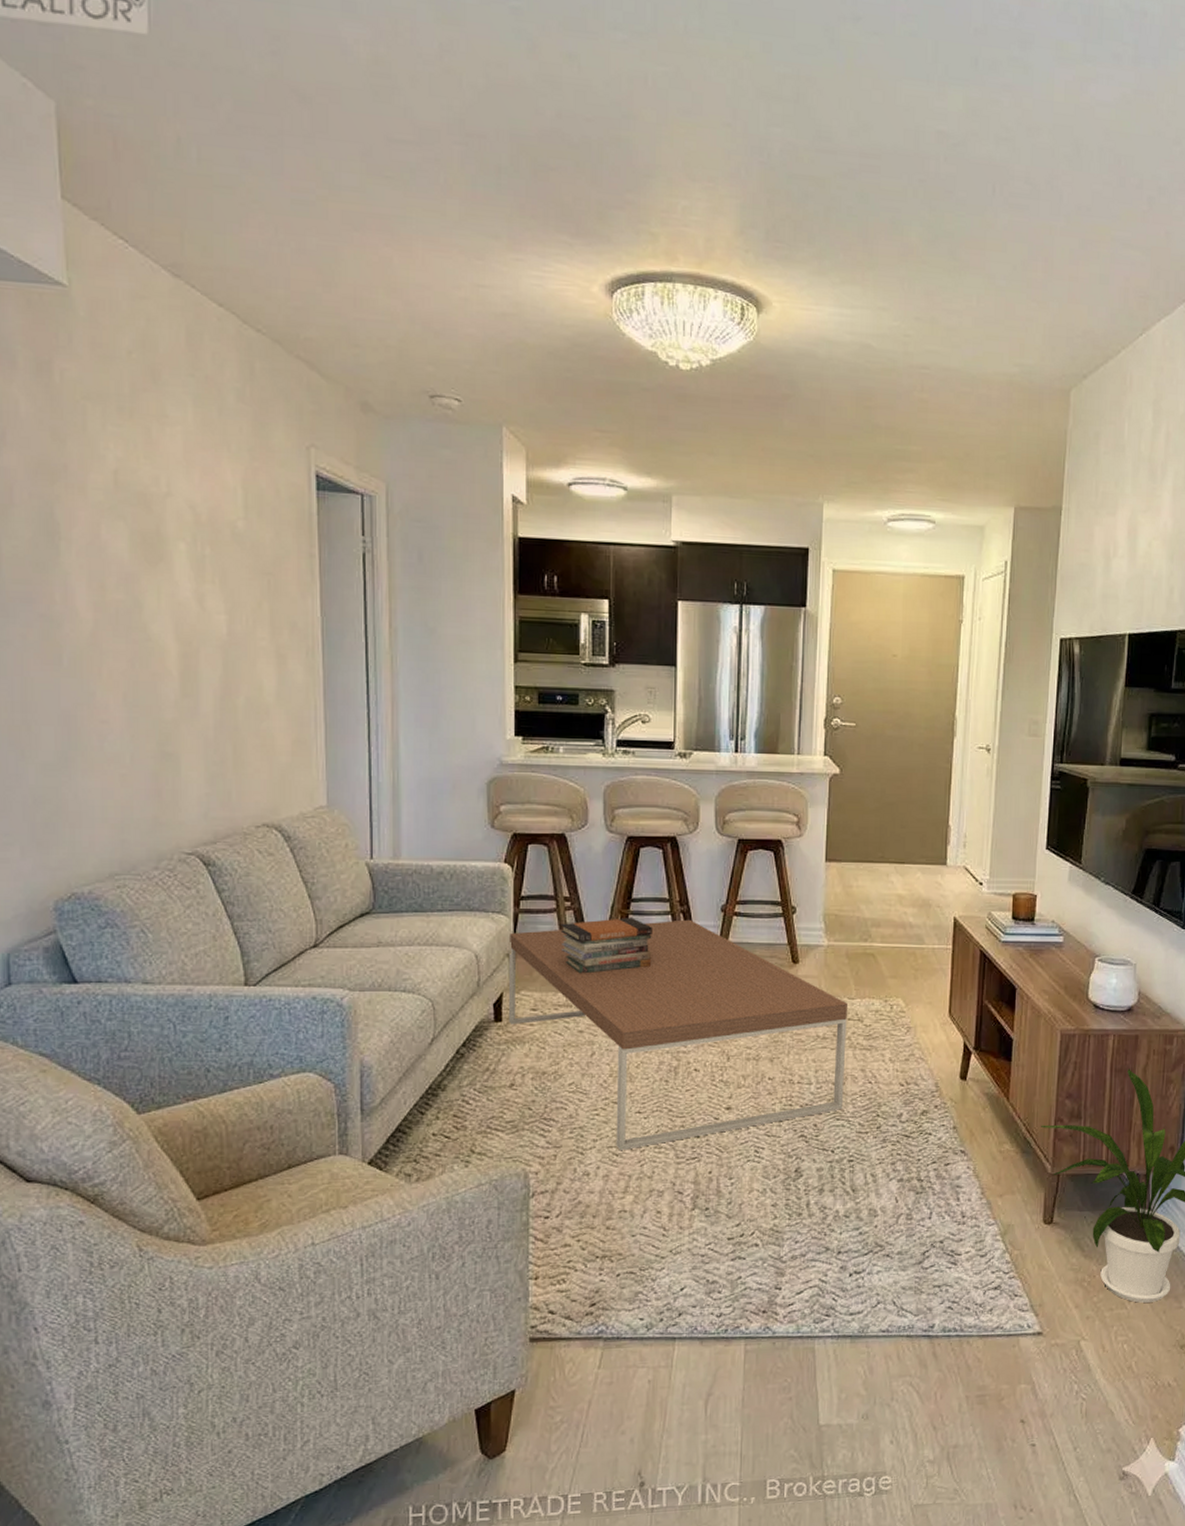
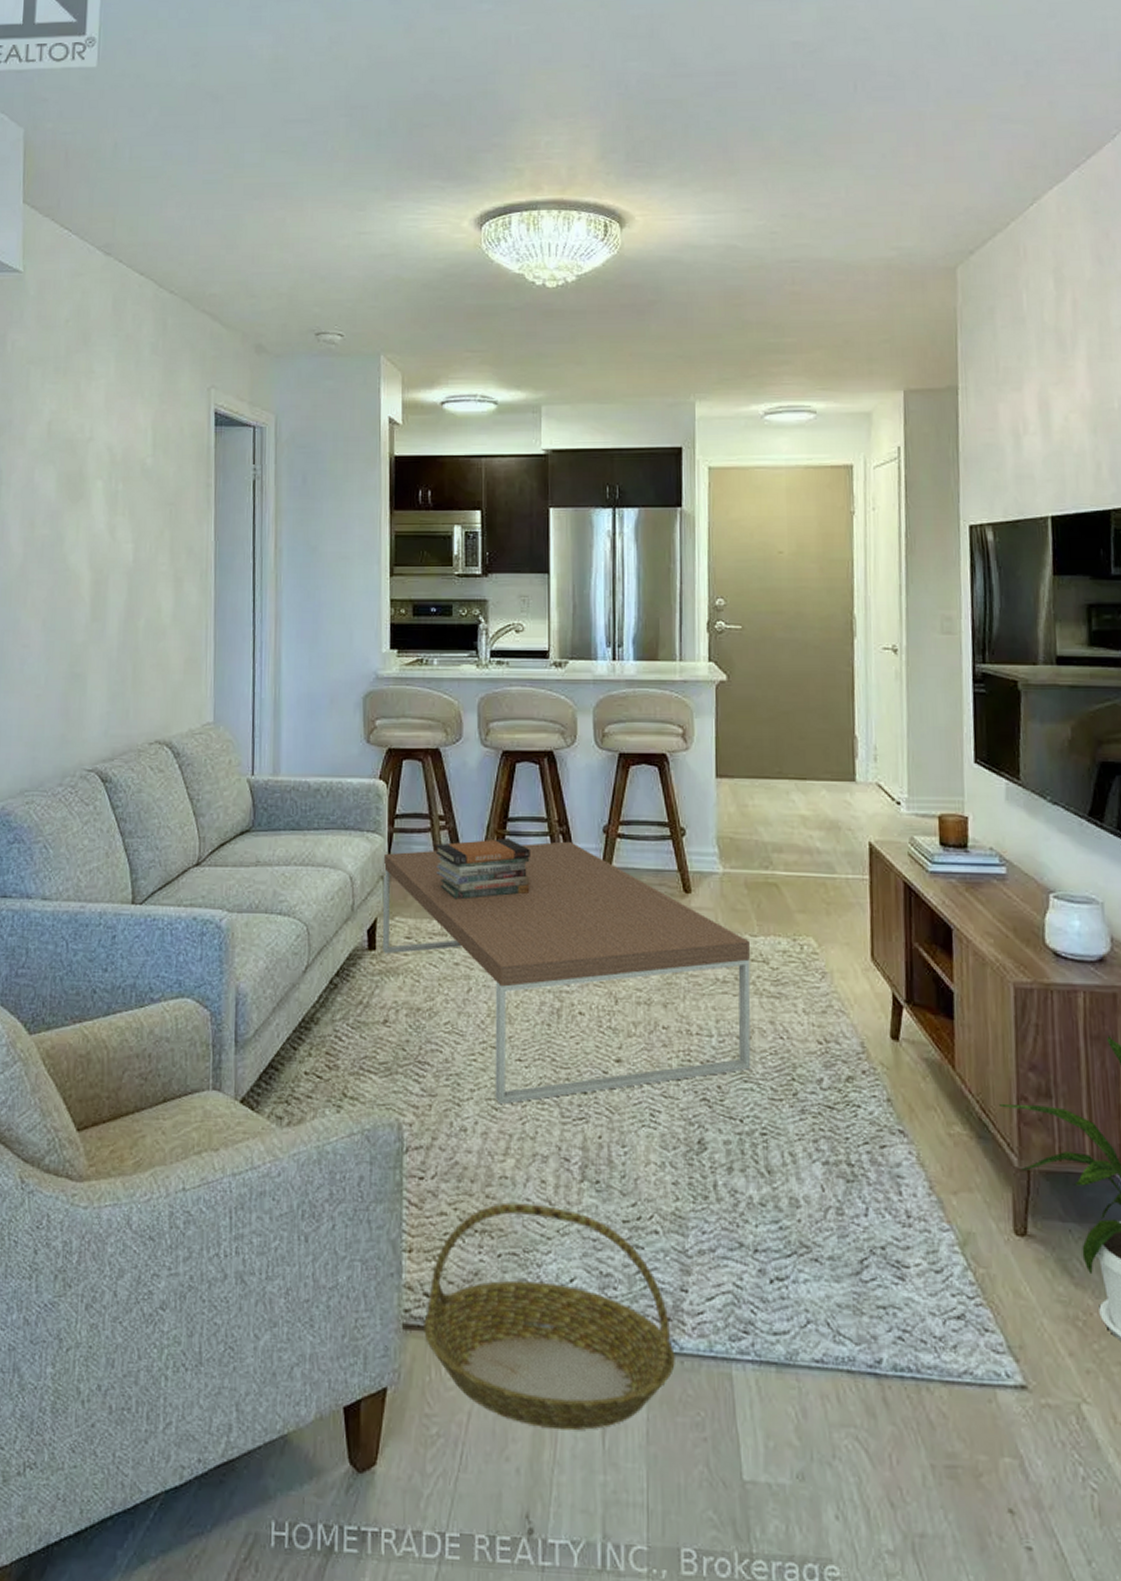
basket: none [549,1231,768,1406] -> present [424,1202,675,1431]

